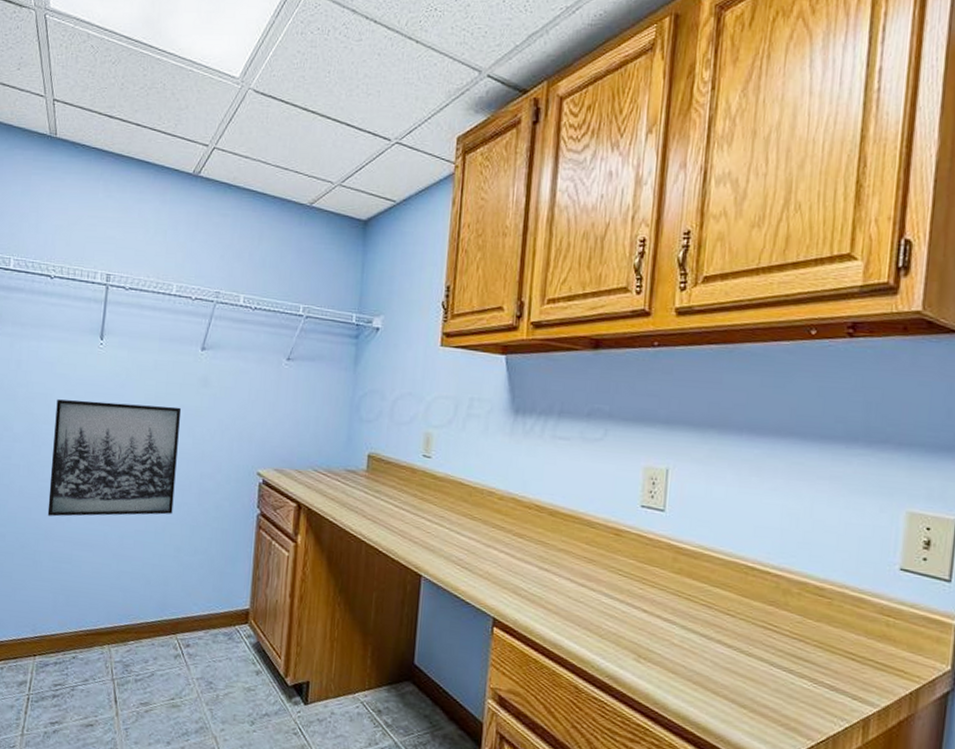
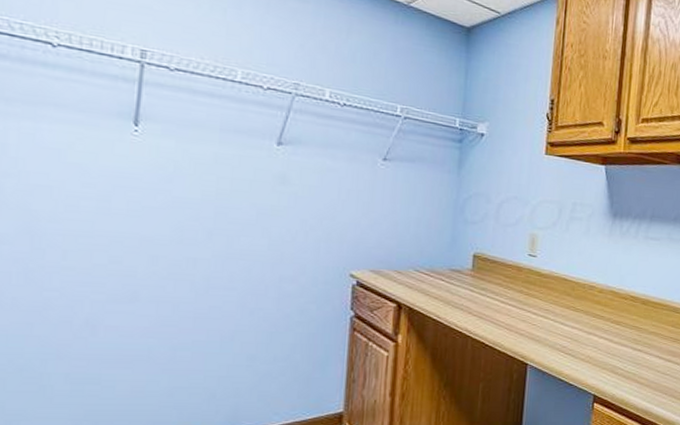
wall art: present [47,399,182,517] -> none [59,193,253,332]

